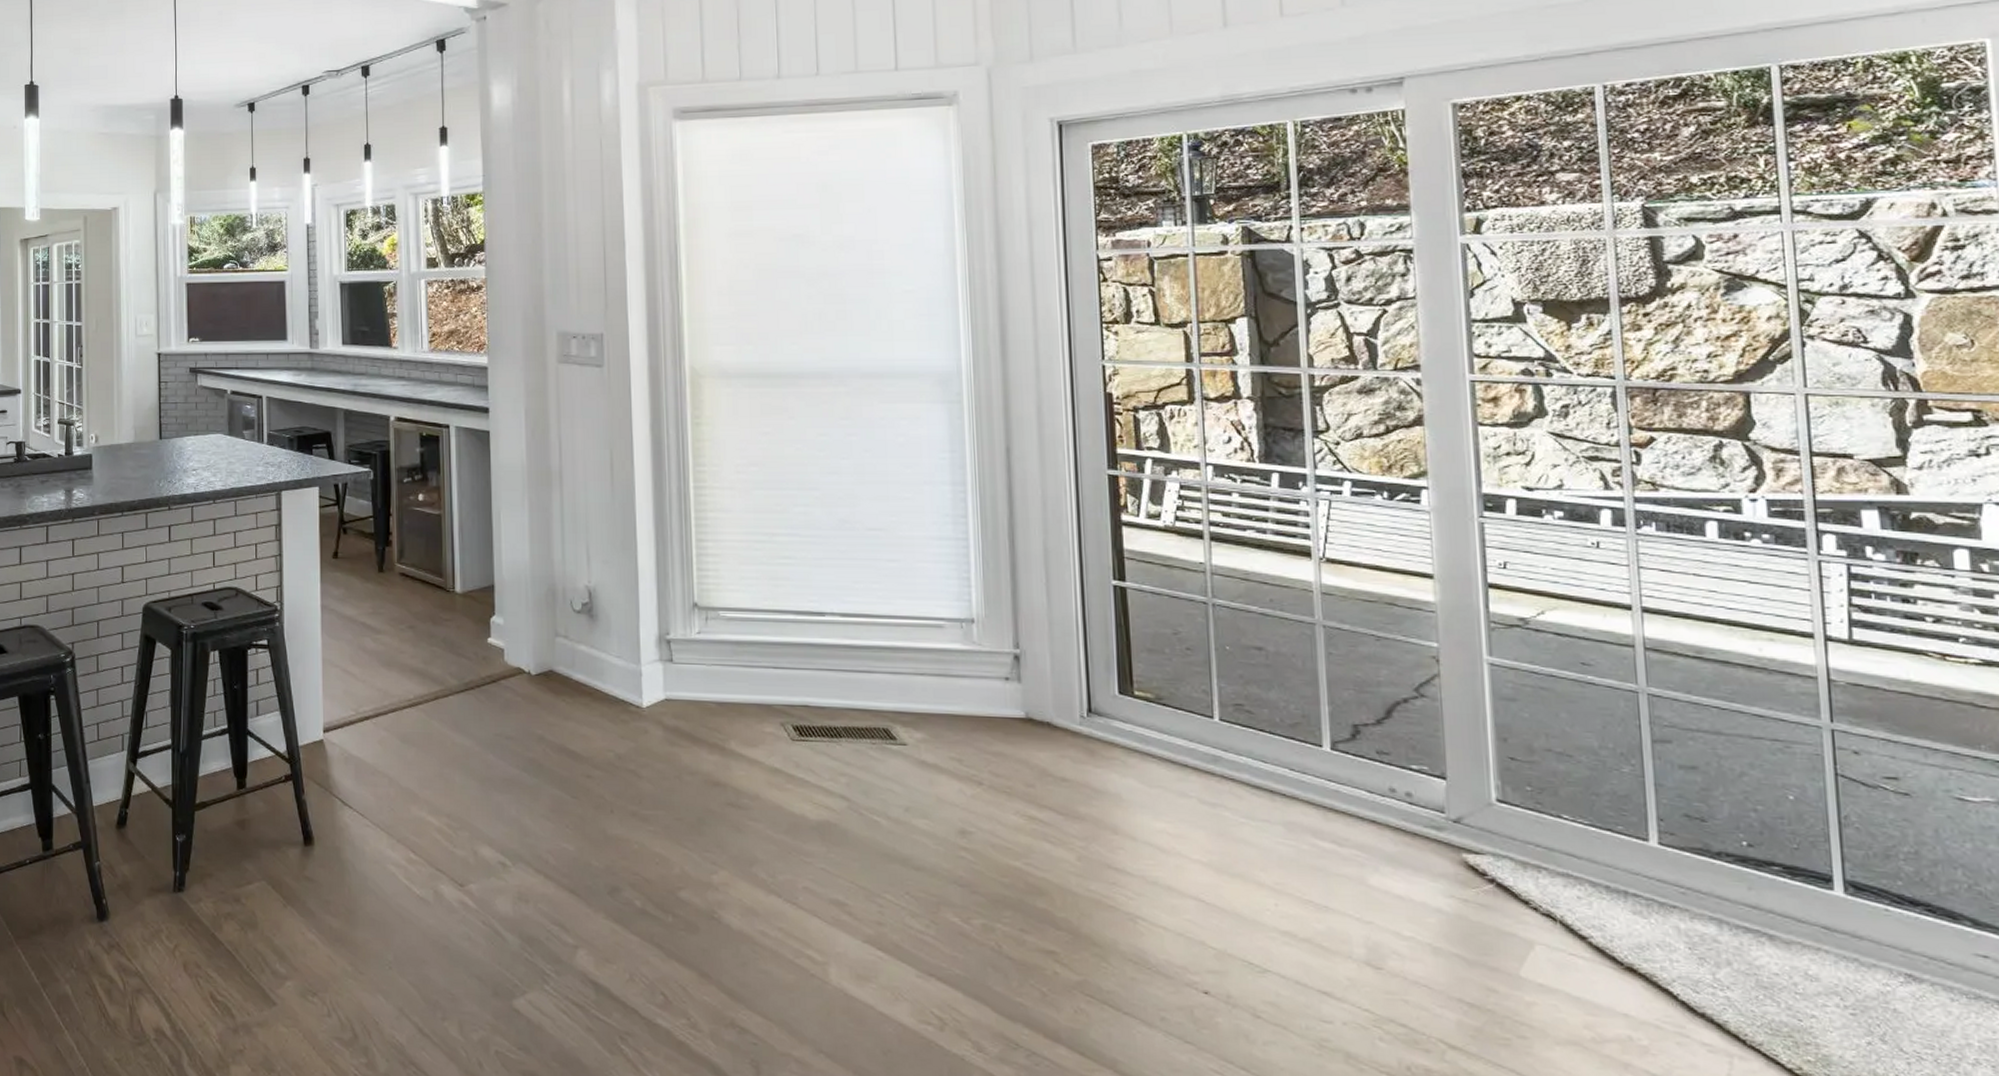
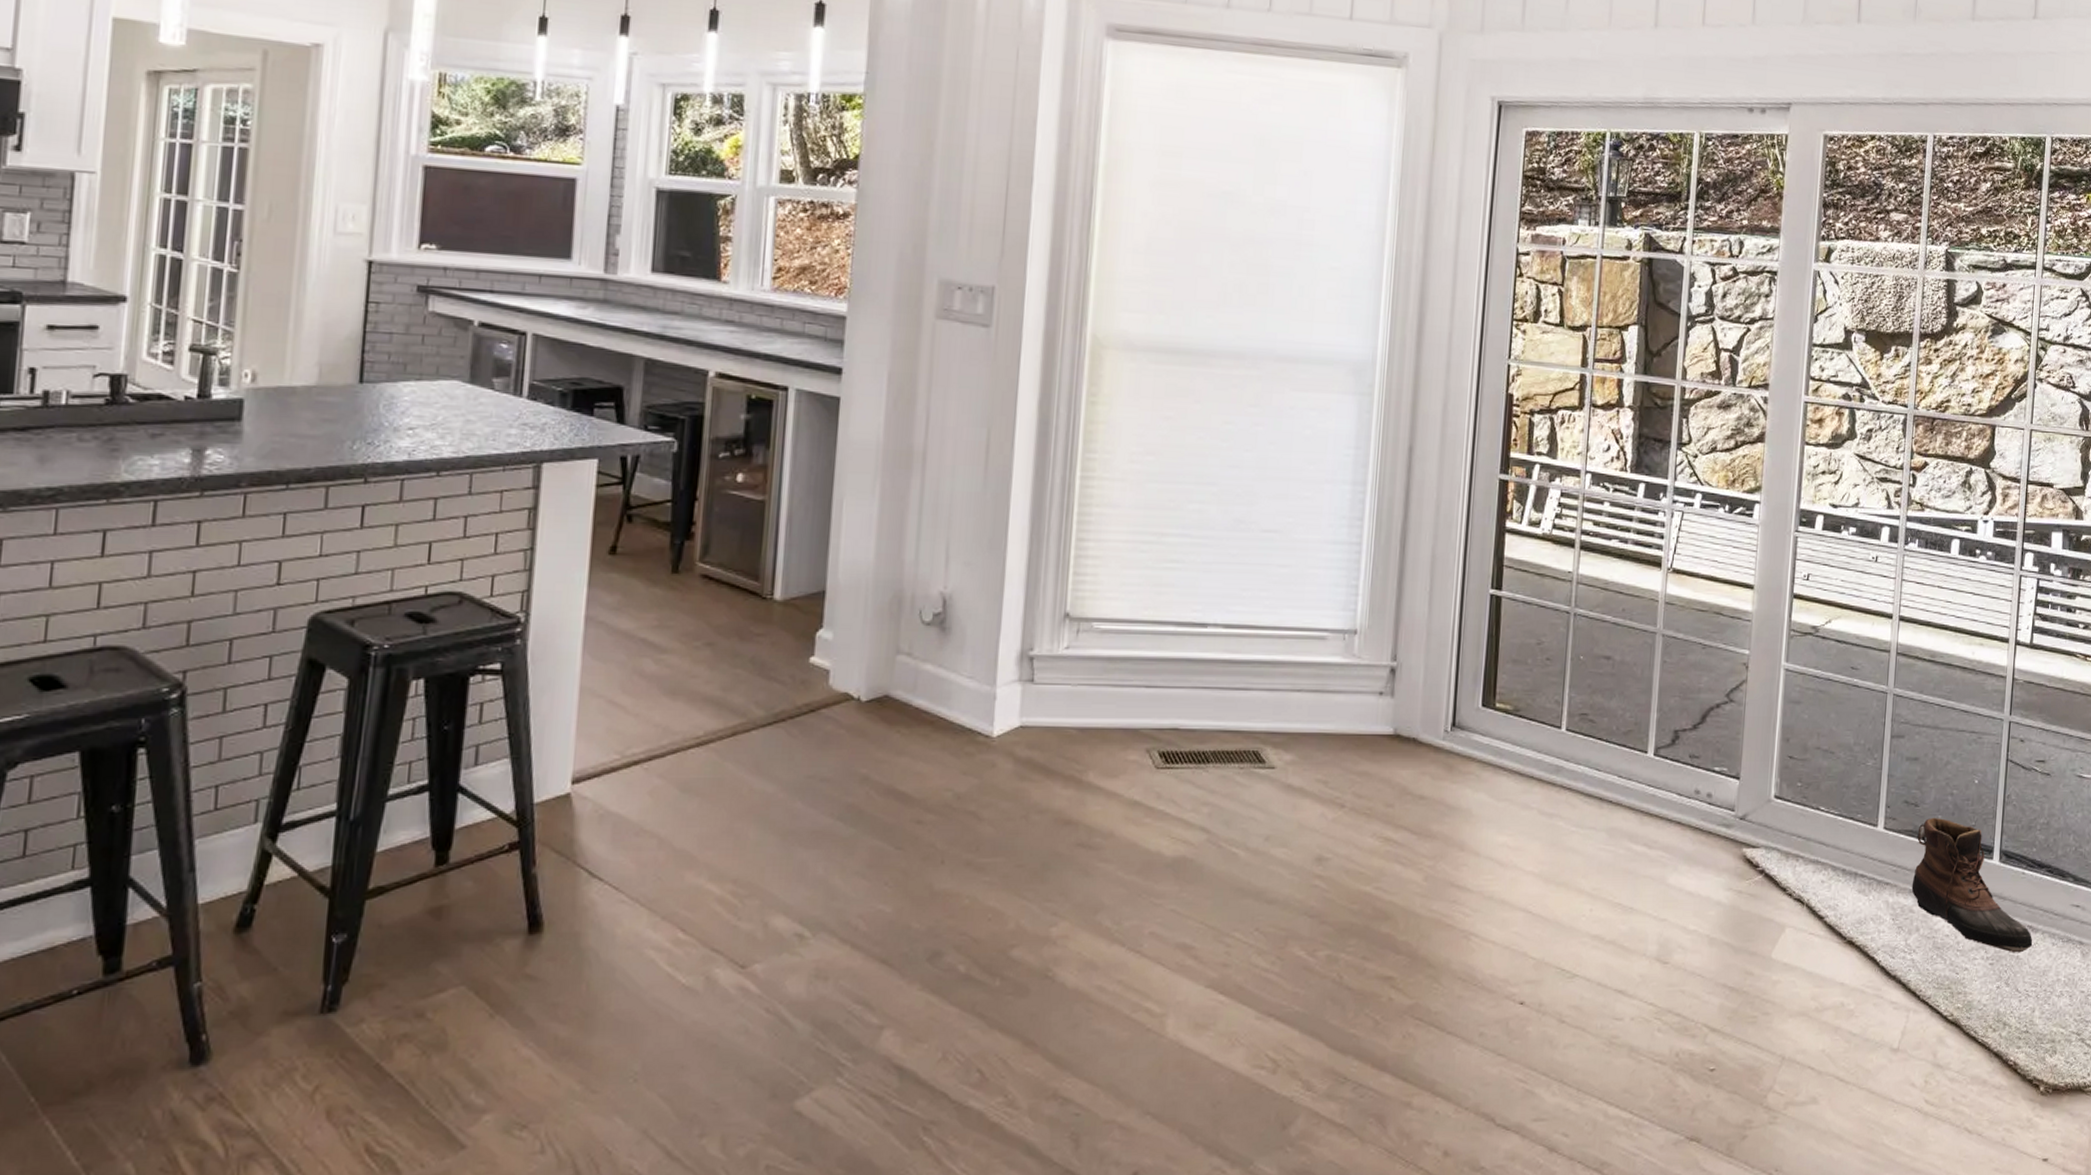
boot: none [1710,835,1918,1006] -> present [1911,817,2033,953]

